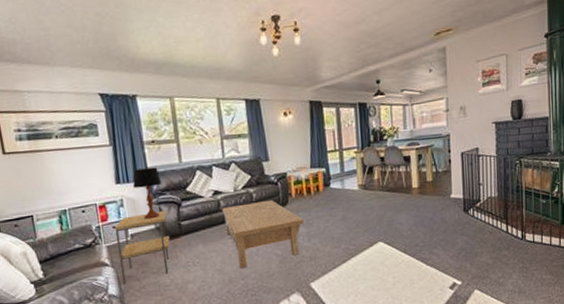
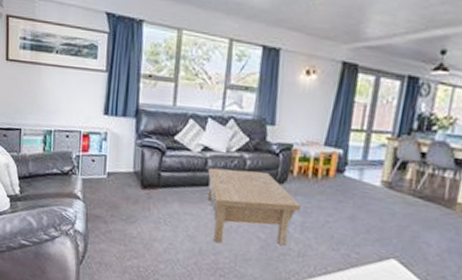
side table: present [114,211,170,284] -> none [90,152,148,225]
table lamp: present [132,167,163,220] -> none [121,103,151,162]

